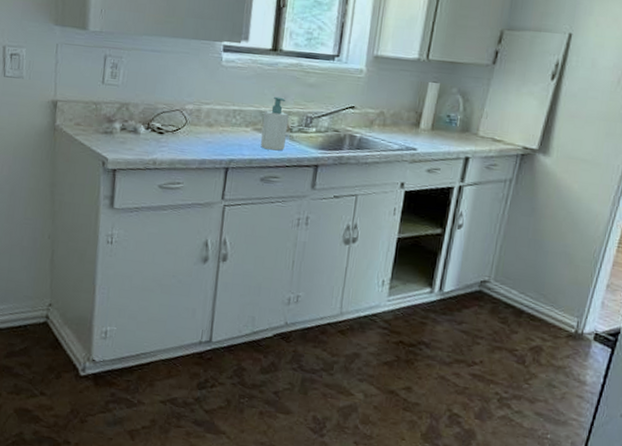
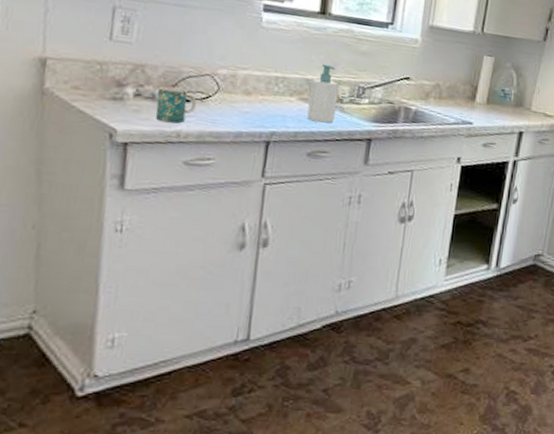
mug: none [137,121,169,153] -> present [155,86,197,123]

